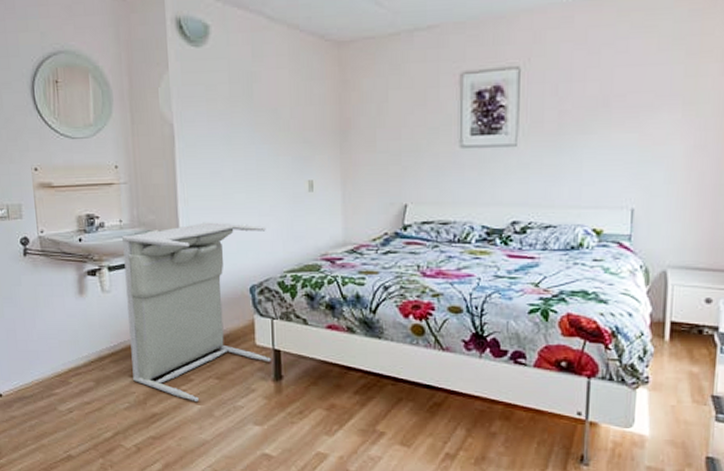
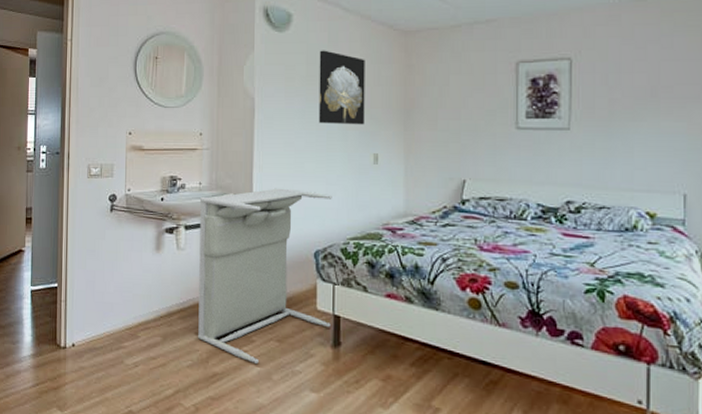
wall art: none [243,66,297,150] -> present [318,50,365,125]

